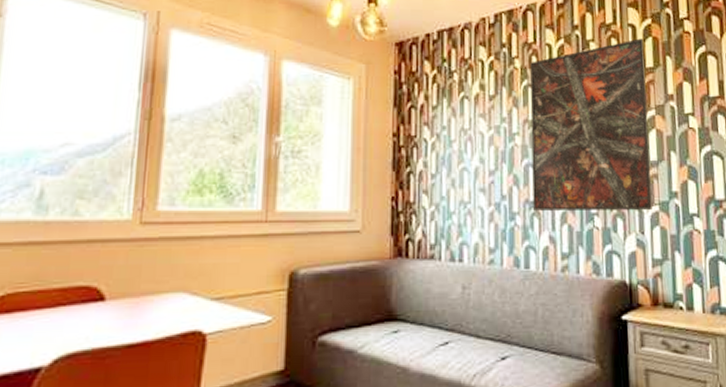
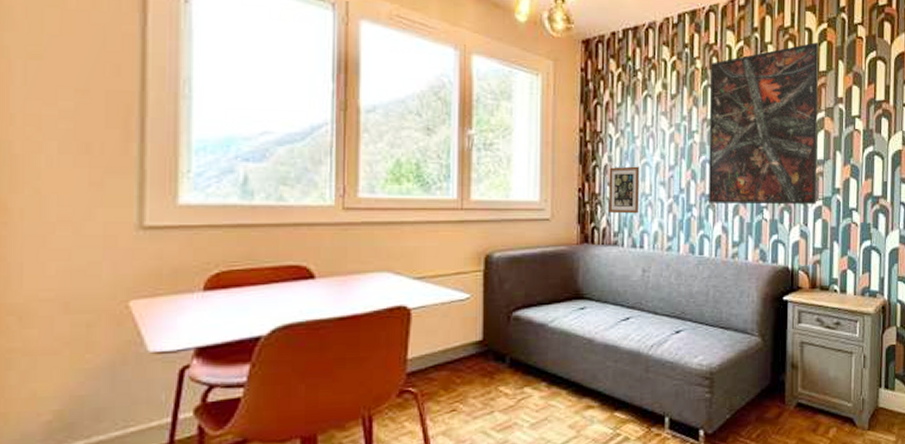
picture frame: none [424,172,458,224] -> present [609,166,640,214]

